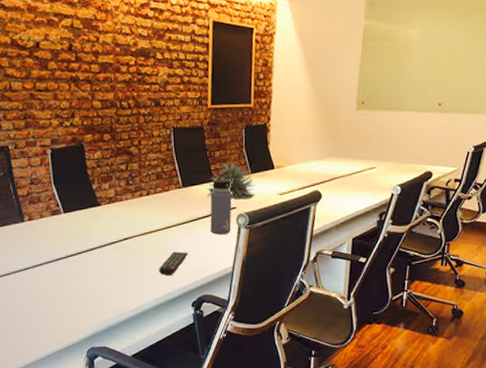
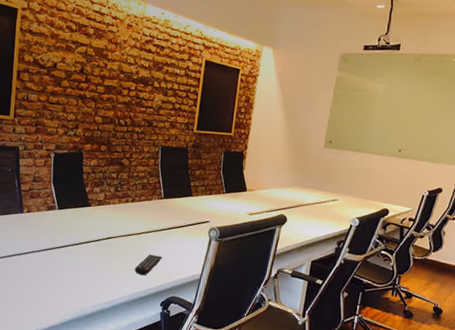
succulent plant: present [207,162,255,199] -> none [185,181,228,215]
water bottle: present [210,171,233,235] -> none [184,189,210,244]

